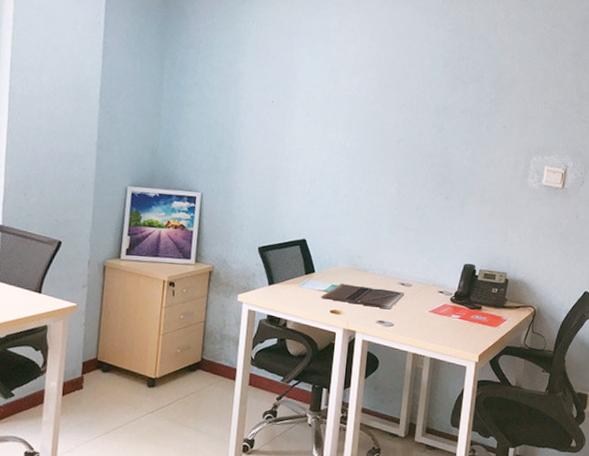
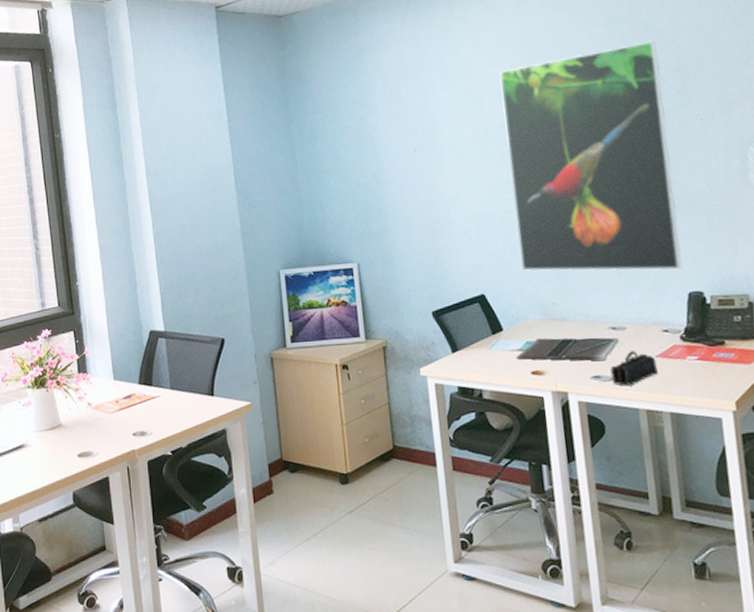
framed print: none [341,49,485,245] -> present [499,40,683,271]
pencil case: none [392,304,429,333] -> present [610,351,658,386]

